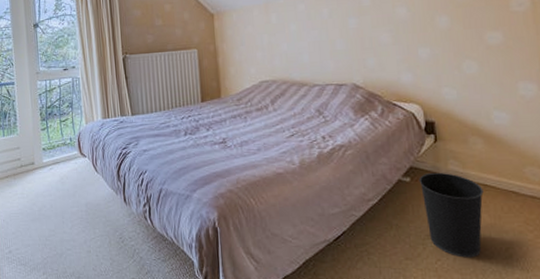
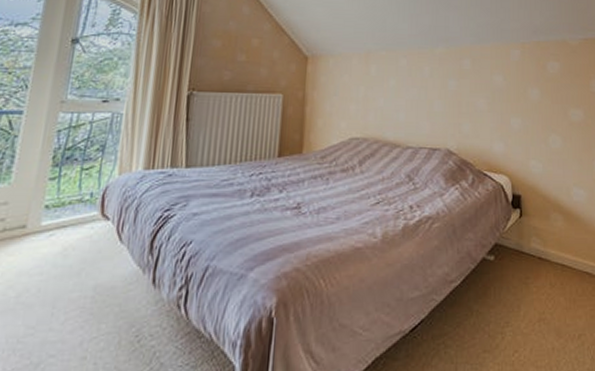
wastebasket: present [418,172,484,258] -> none [502,250,561,348]

